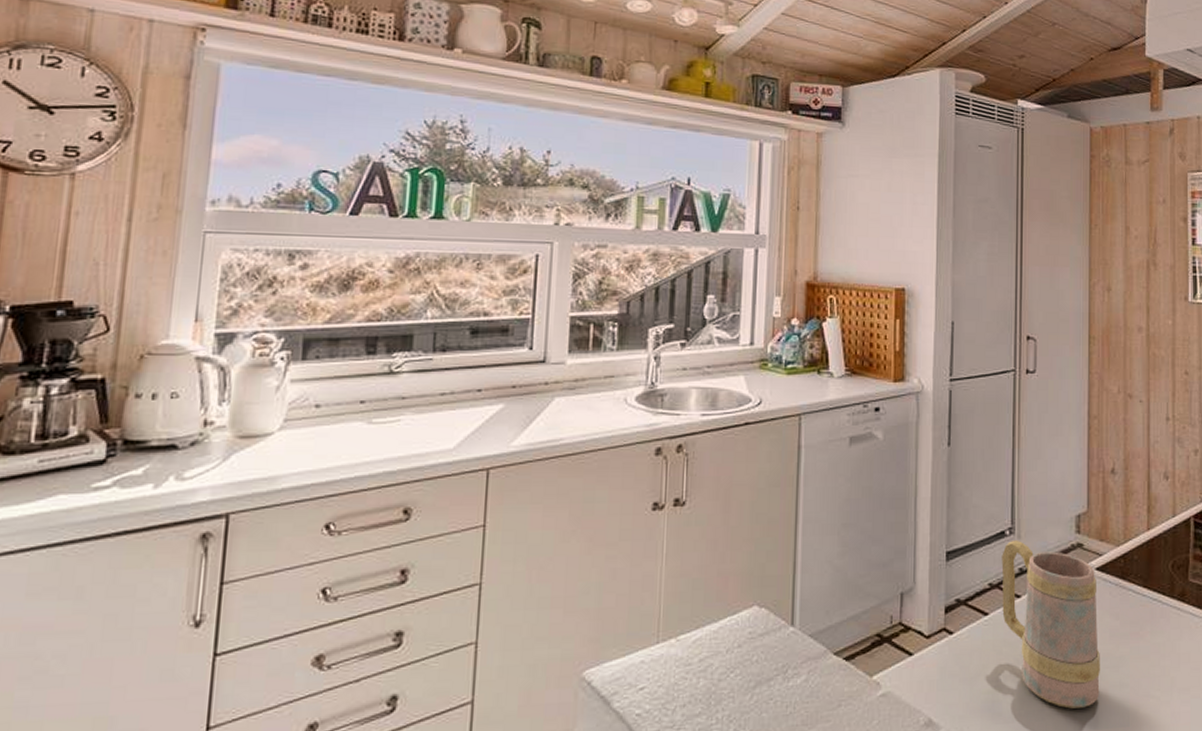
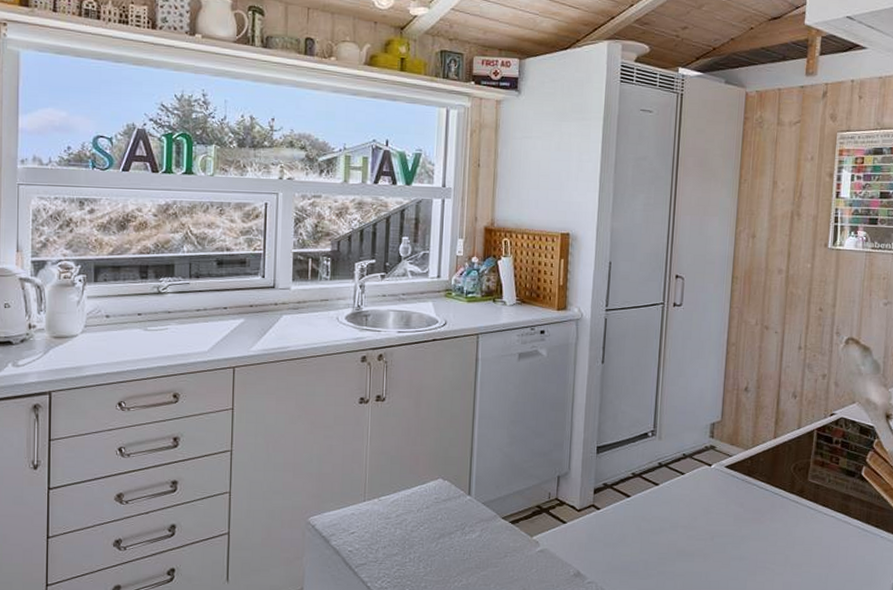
mug: present [1001,539,1100,709] -> none [642,440,725,573]

